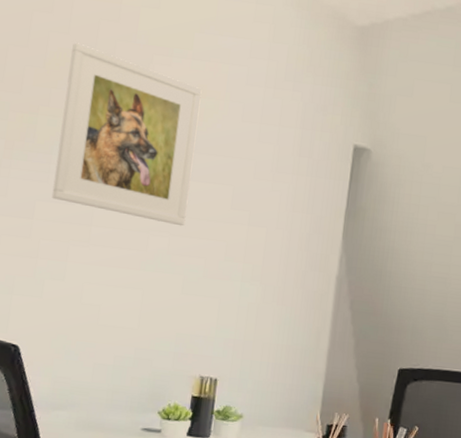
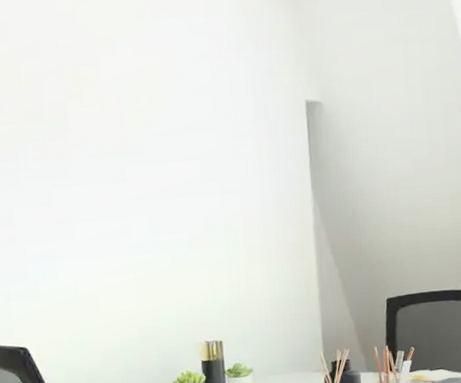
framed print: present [51,42,202,226] -> none [14,48,162,207]

